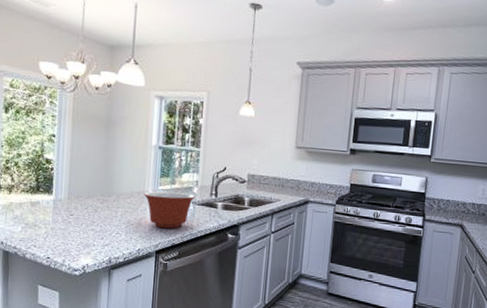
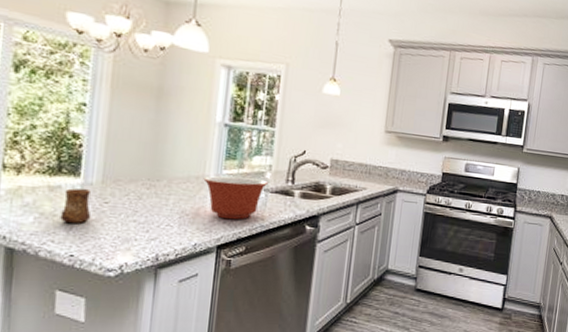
cup: none [39,203,61,233] -> present [60,188,92,224]

